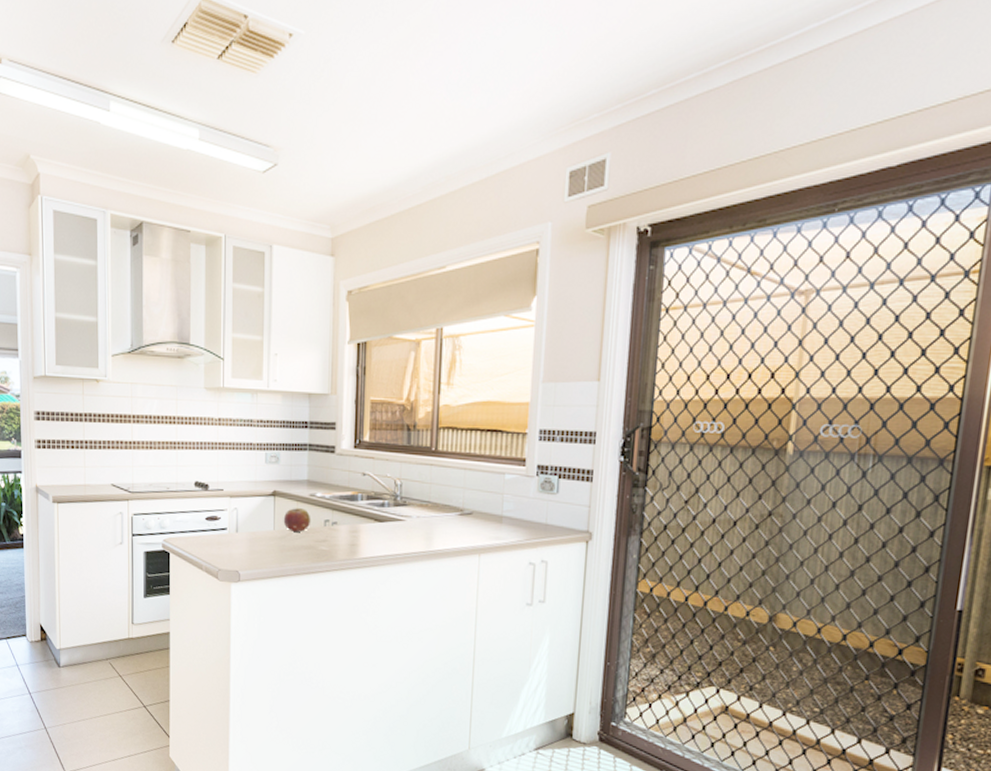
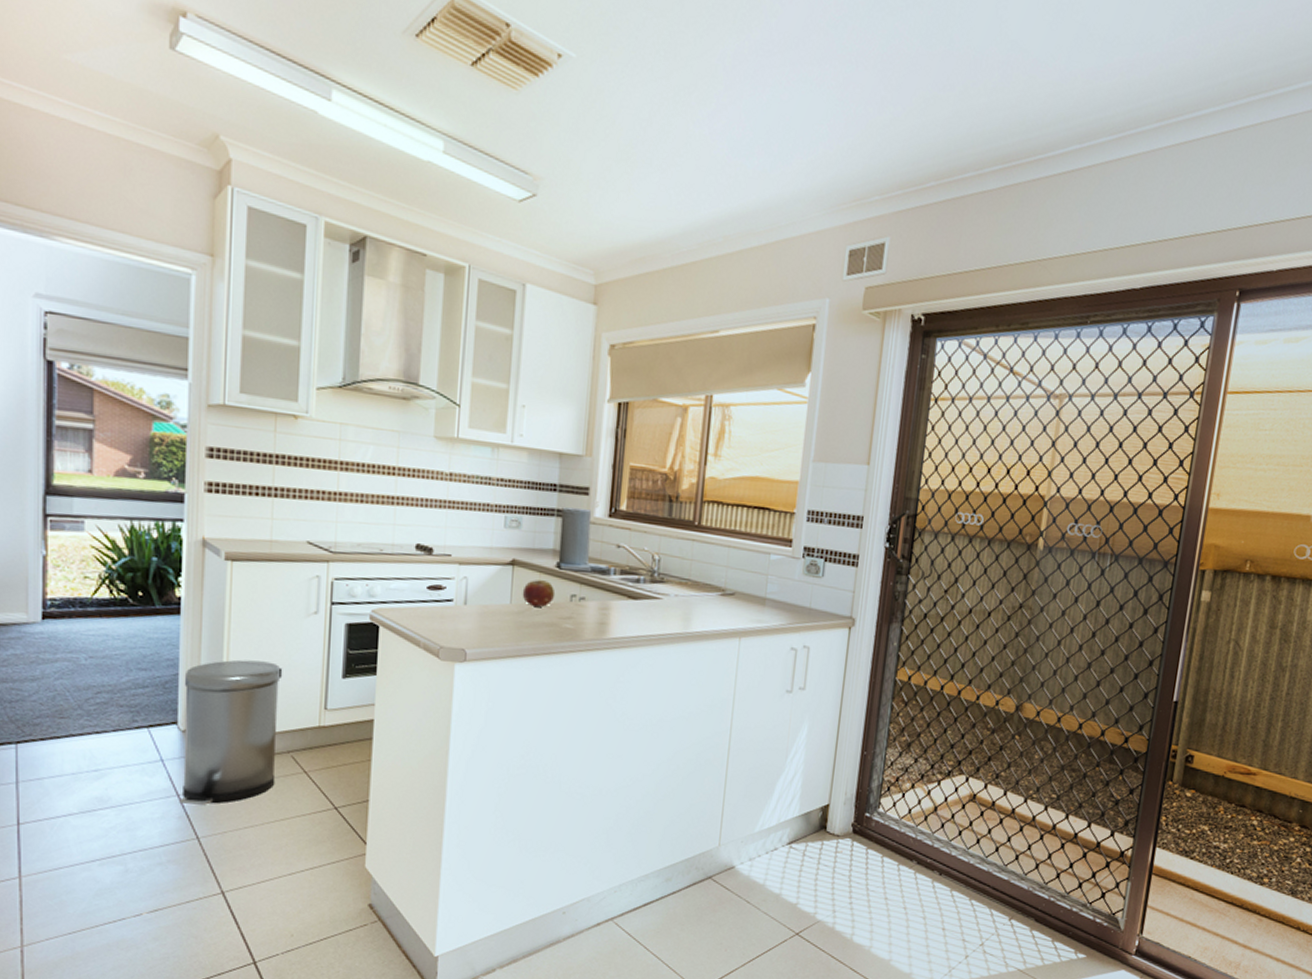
pedal bin: none [30,583,99,702] -> present [179,659,283,805]
paper towel: none [311,441,357,499] -> present [556,507,610,573]

